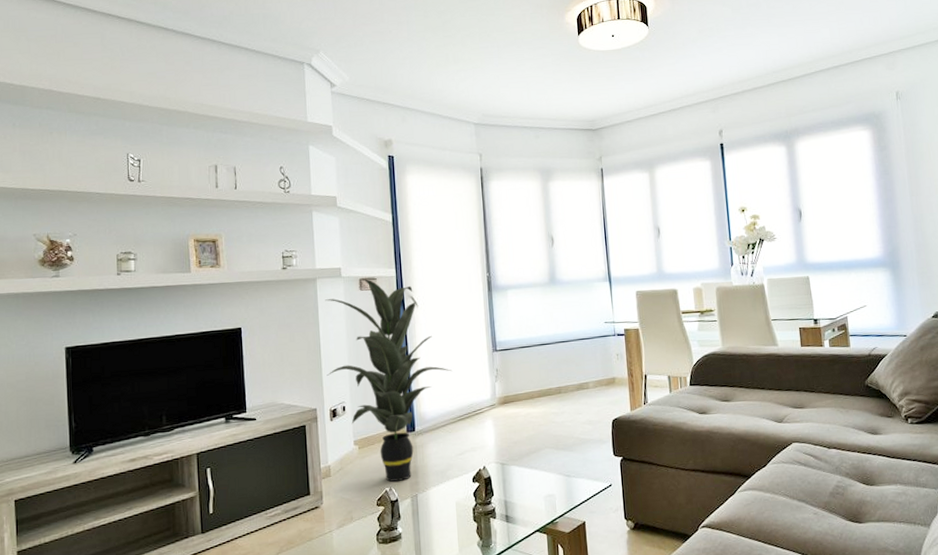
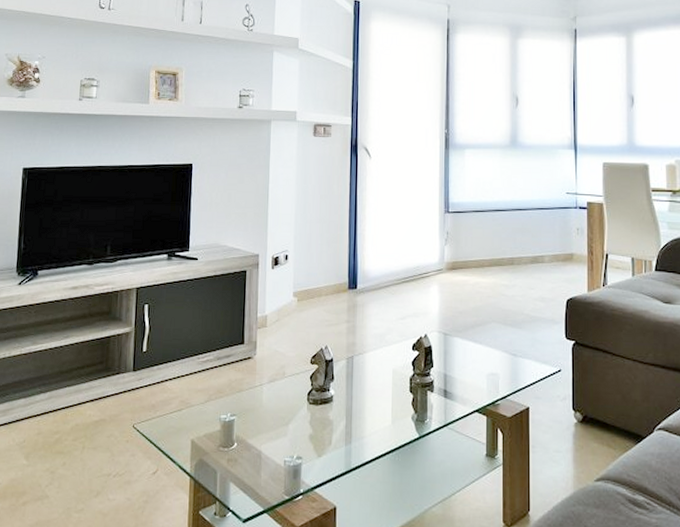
indoor plant: present [325,278,452,482] -> none [272,124,400,340]

